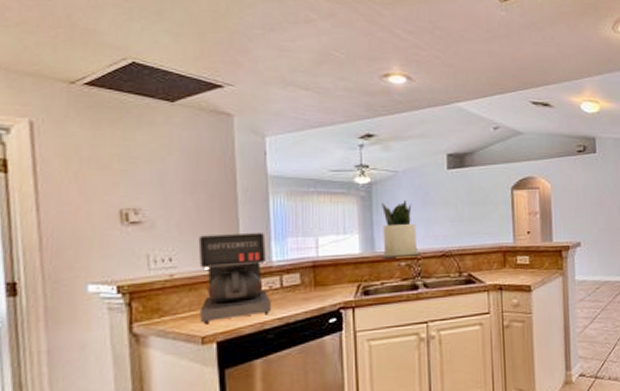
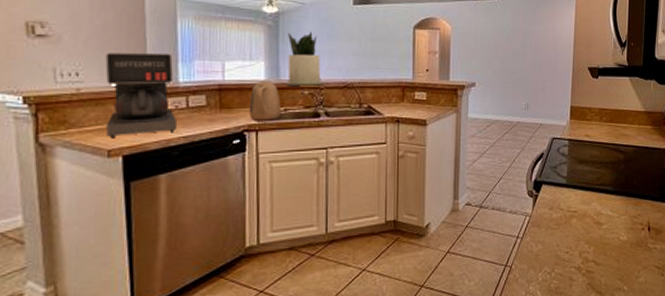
kettle: none [344,254,379,297] -> present [248,80,282,121]

